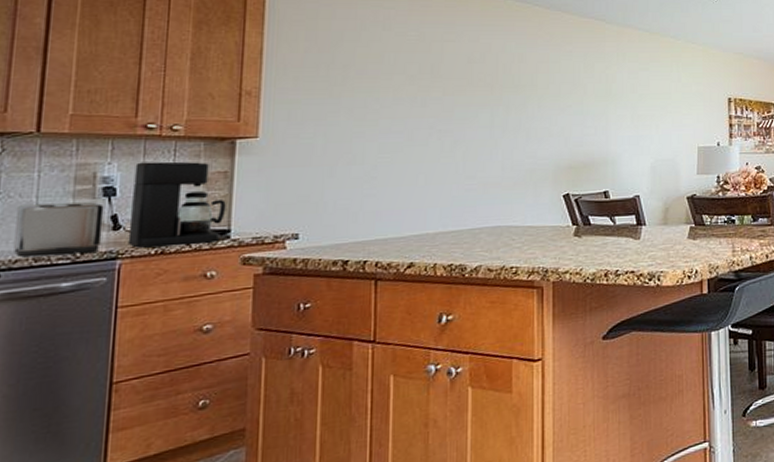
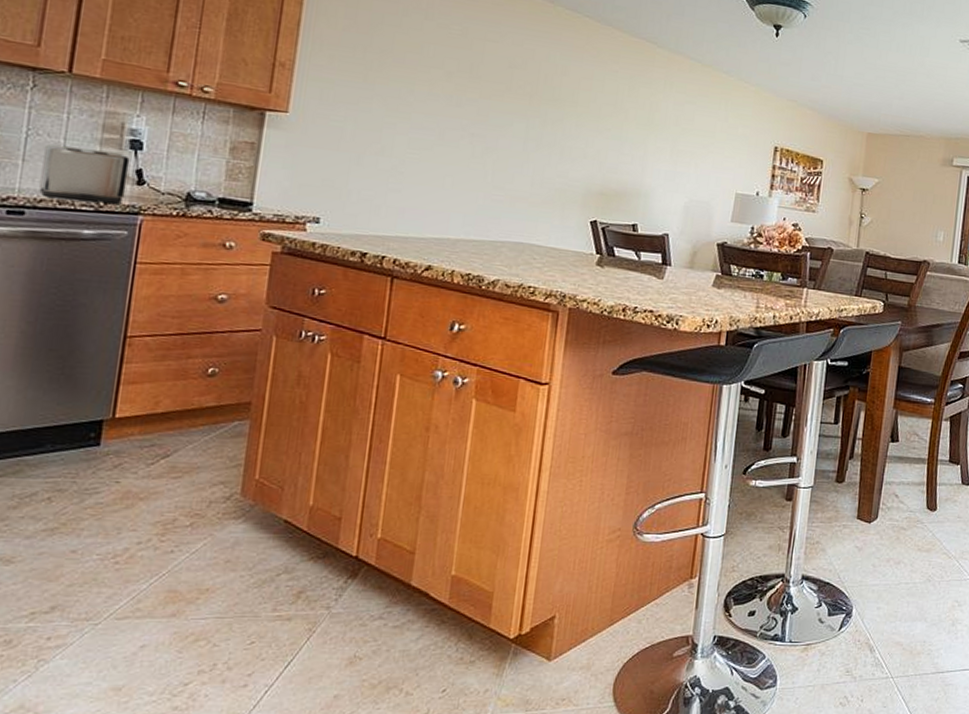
coffee maker: present [127,161,226,249] -> none [150,119,251,214]

